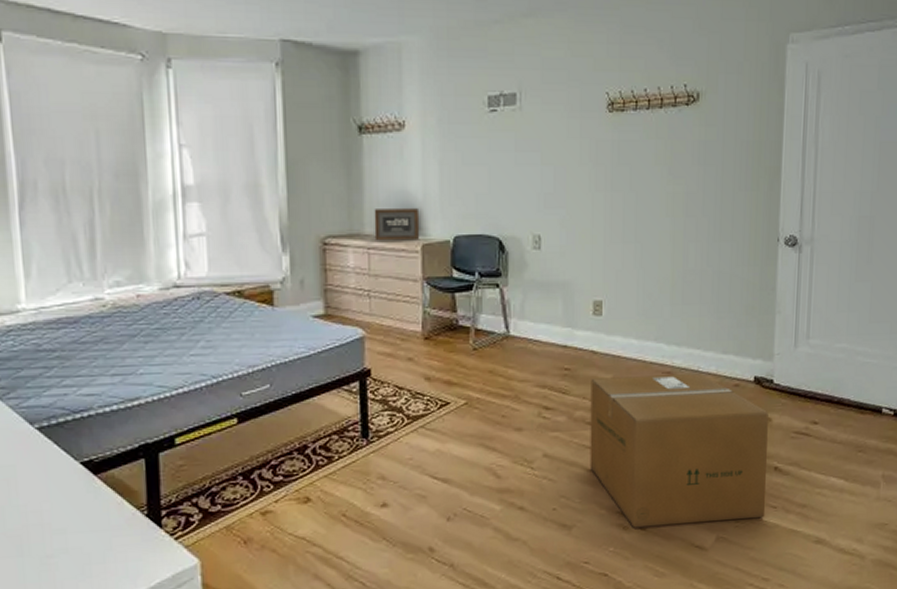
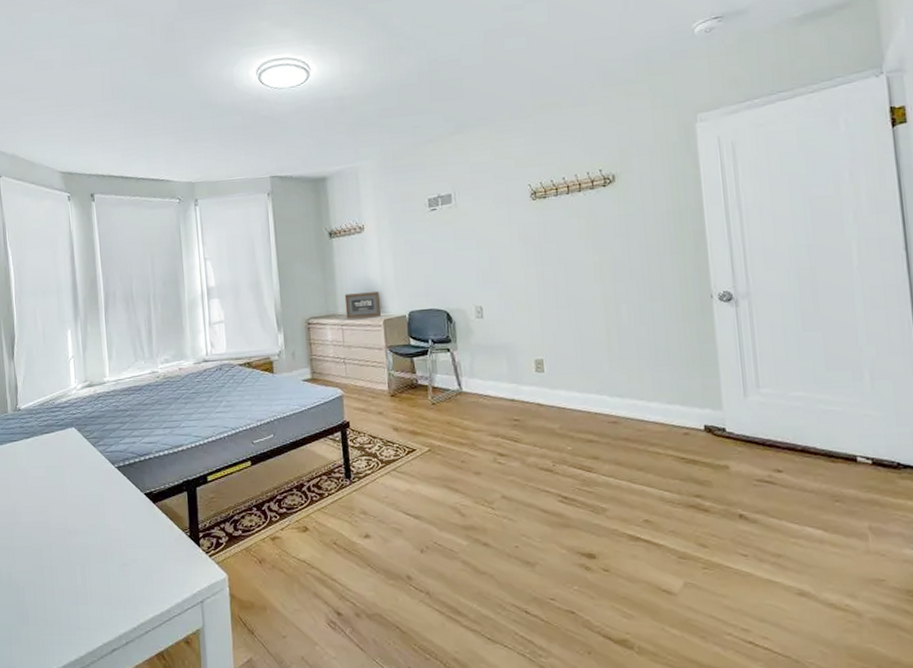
box: present [590,373,769,528] -> none [539,423,736,569]

